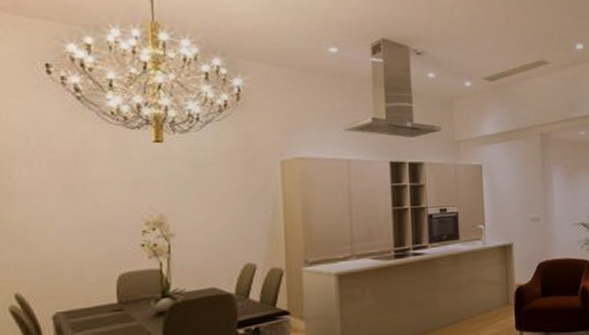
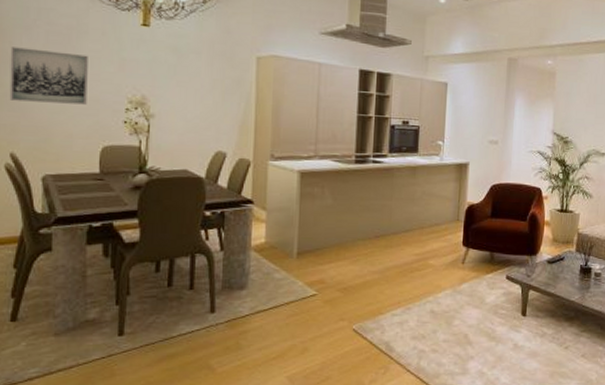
wall art: none [10,179,99,237] -> present [9,47,88,105]

